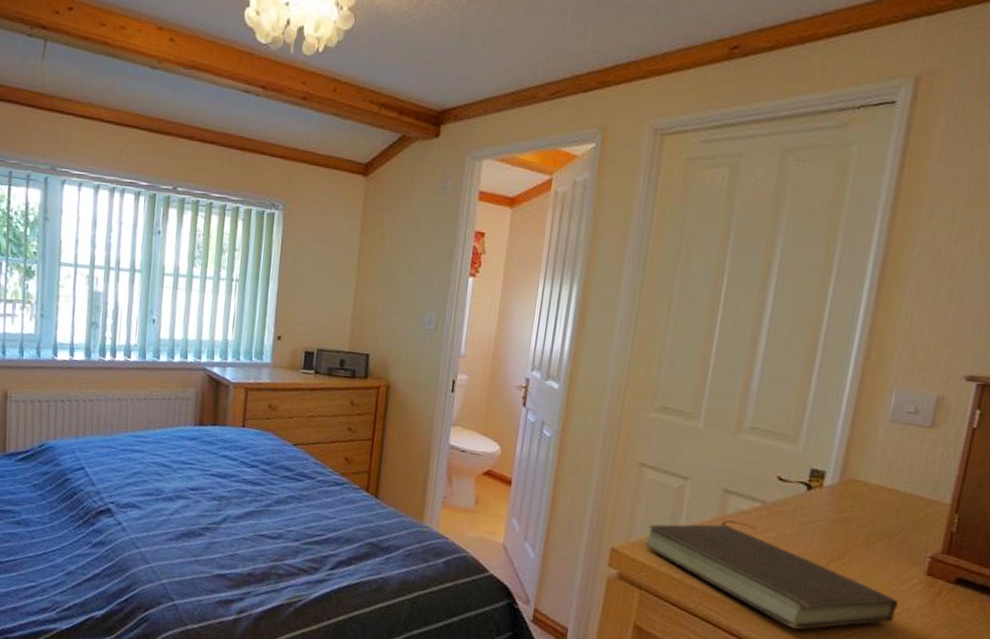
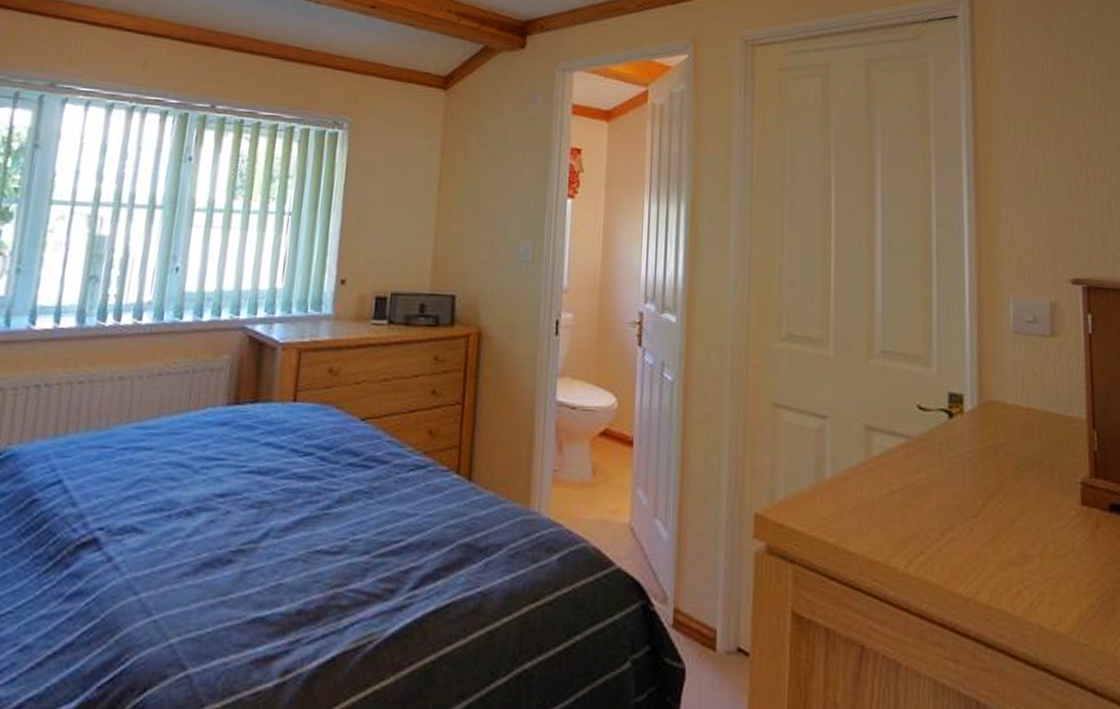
book: present [643,520,898,630] -> none [790,463,1062,592]

